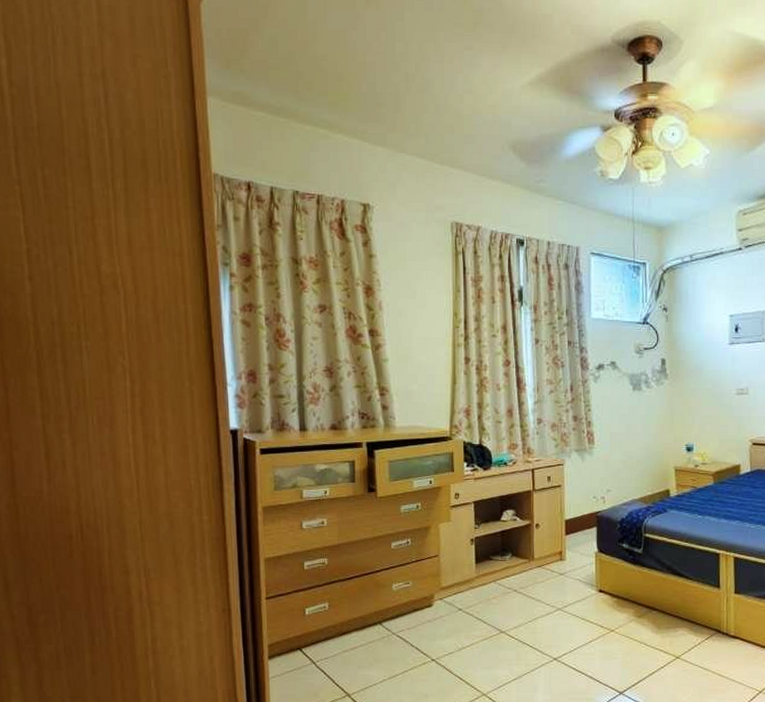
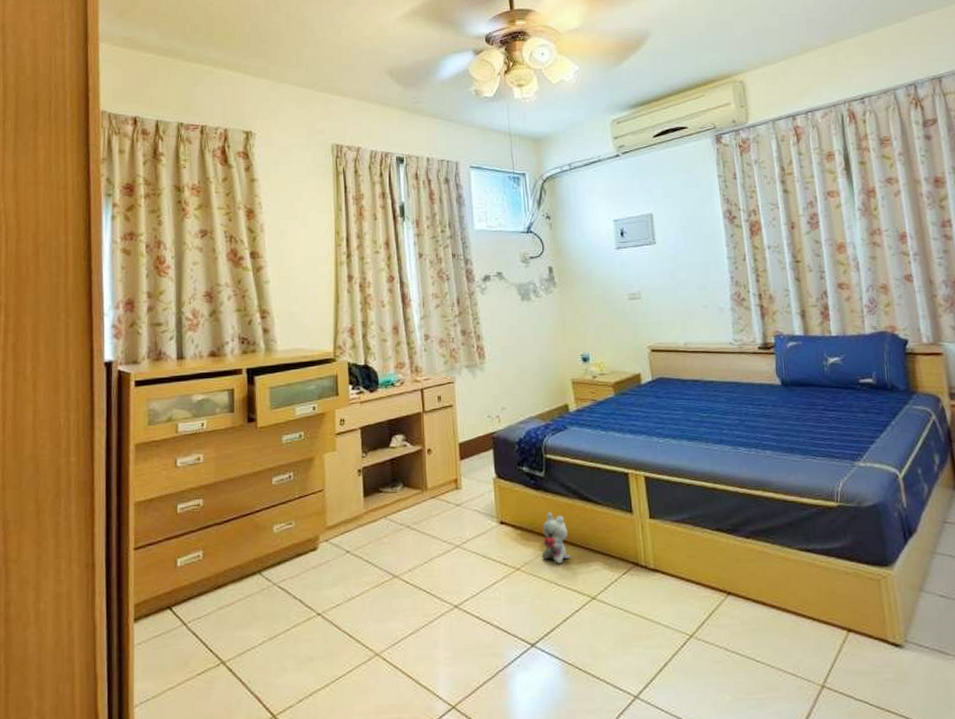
plush toy: none [634,584,660,628] -> present [541,512,571,564]

